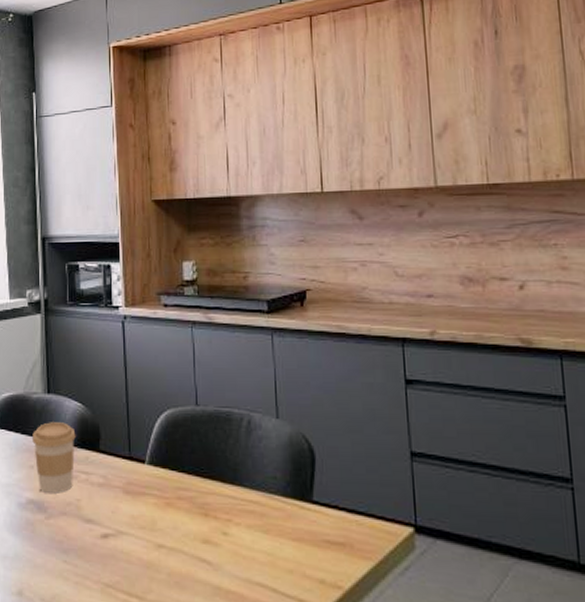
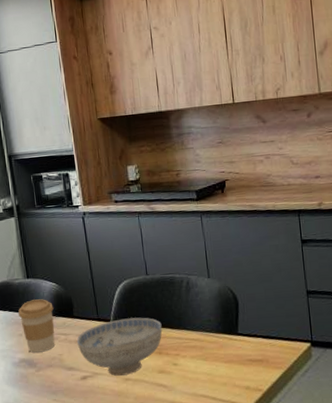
ceramic bowl: none [100,461,211,540] -> present [76,317,163,376]

